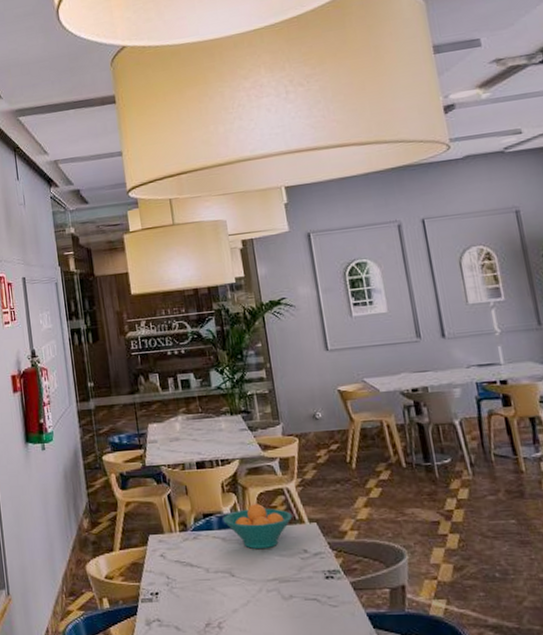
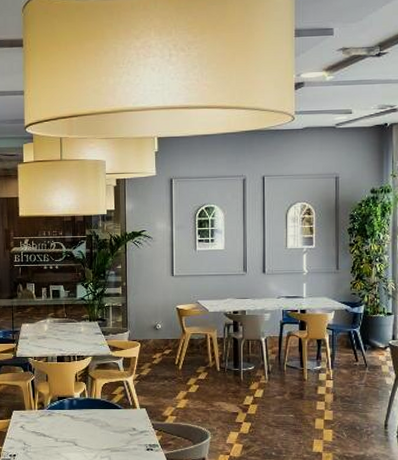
fruit bowl: present [223,504,293,550] -> none [73,392,128,426]

